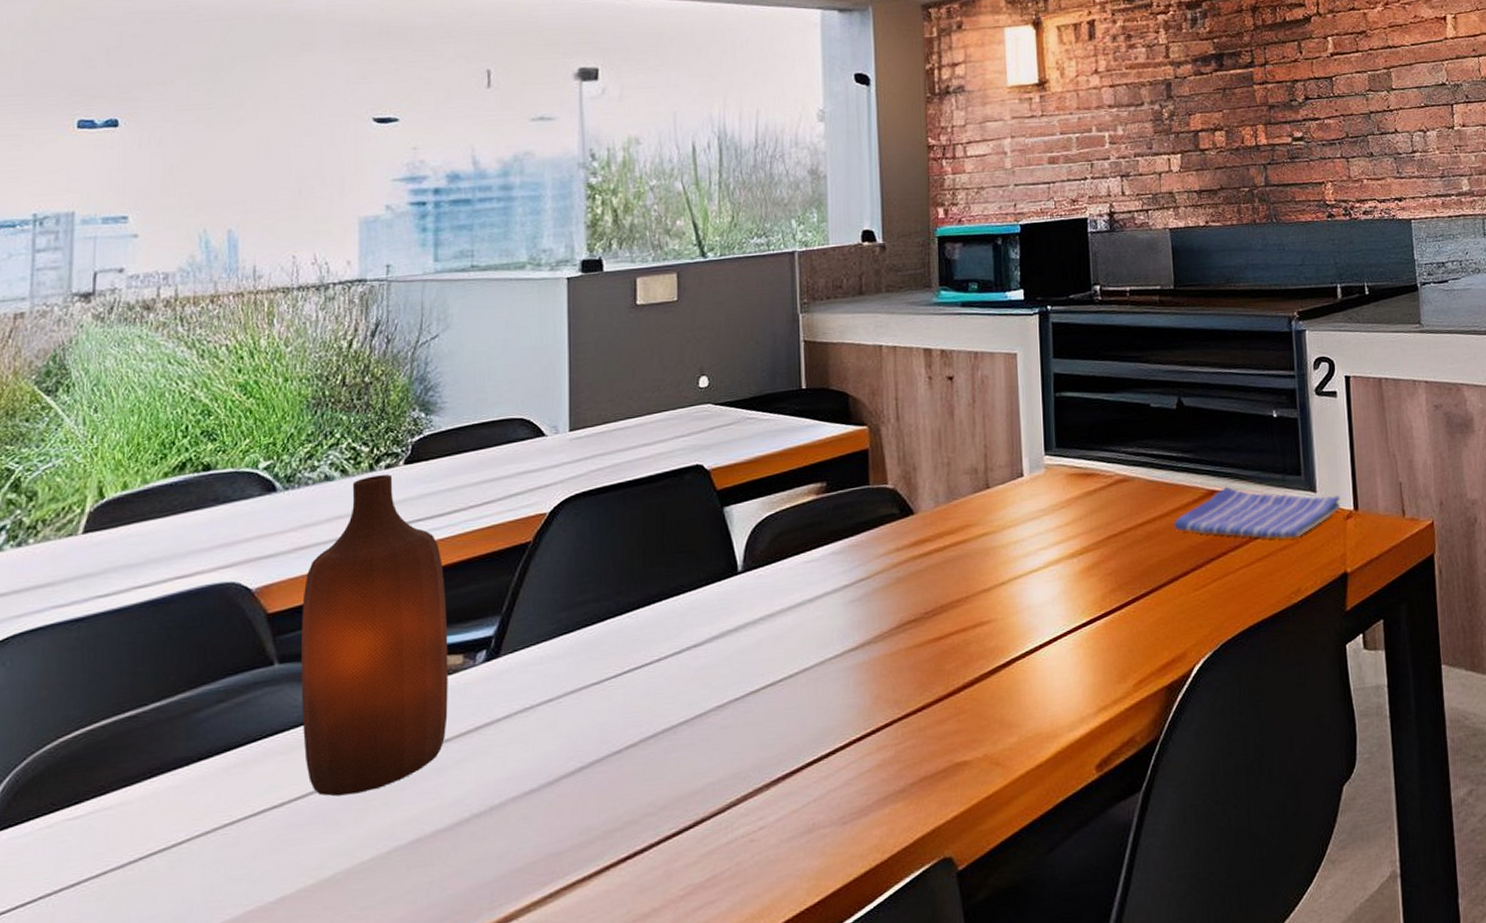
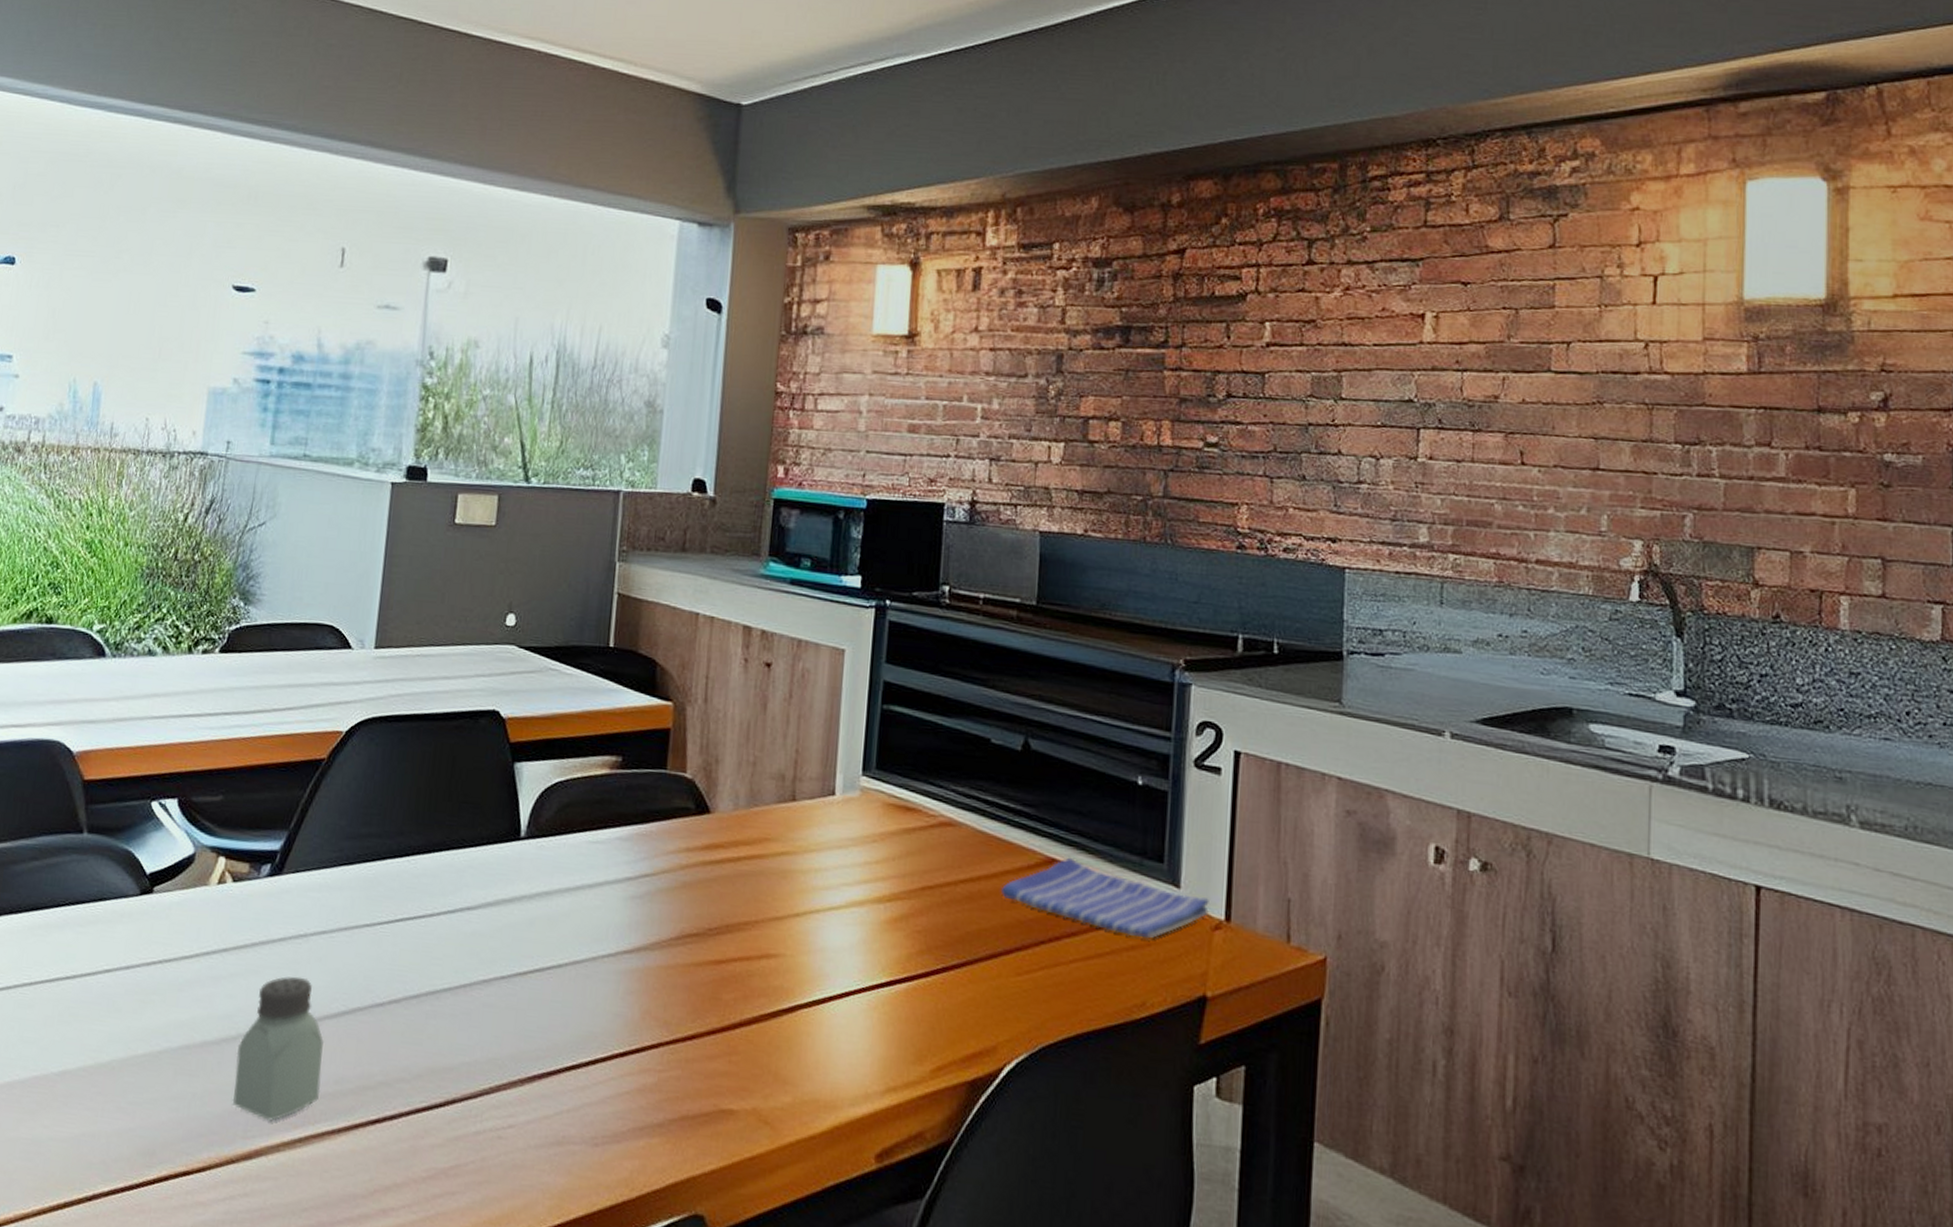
bottle: present [301,474,448,797] -> none [99,658,242,984]
saltshaker: none [472,746,566,887] -> present [232,976,325,1121]

